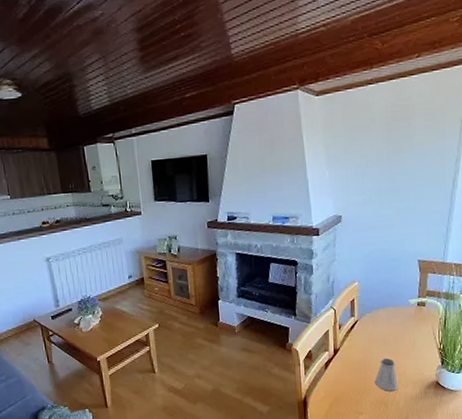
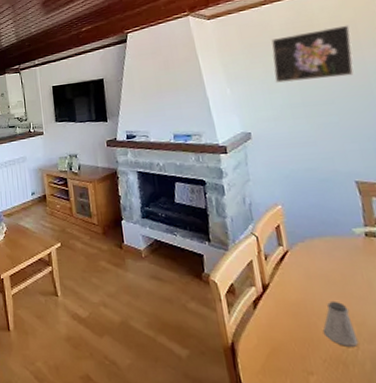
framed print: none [369,112,440,168] -> present [271,25,354,83]

